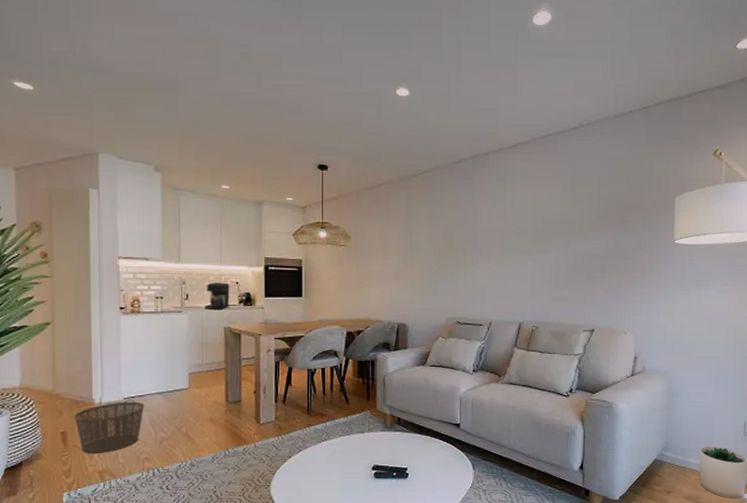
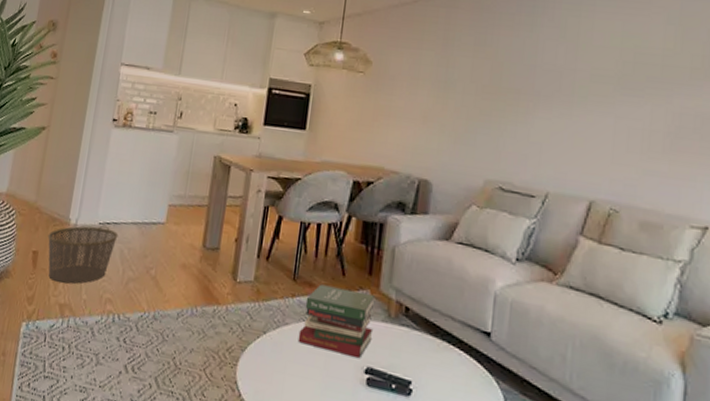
coffee maker: present [205,282,230,311] -> none [197,101,228,136]
books: none [317,413,375,461] -> present [298,284,376,359]

